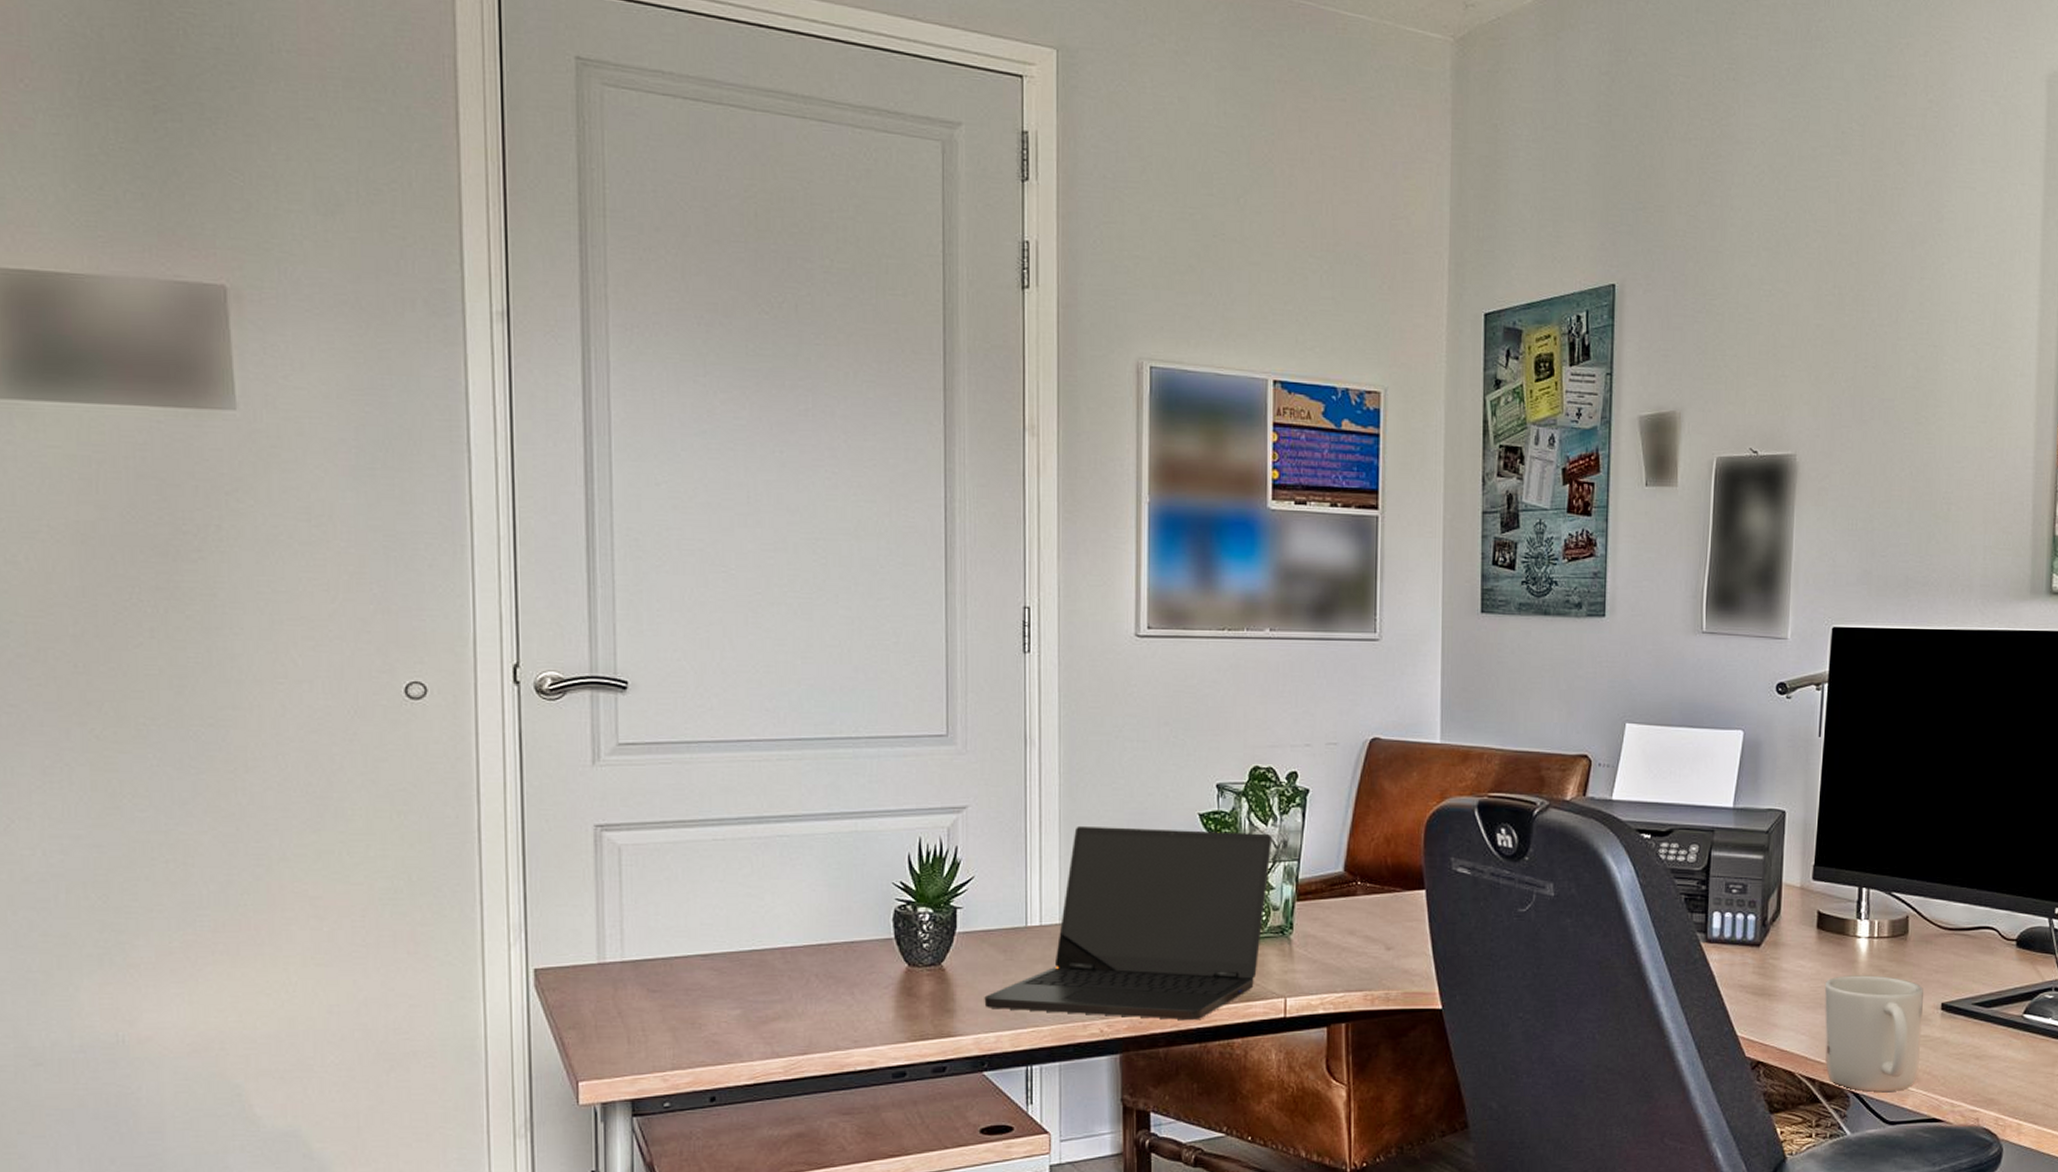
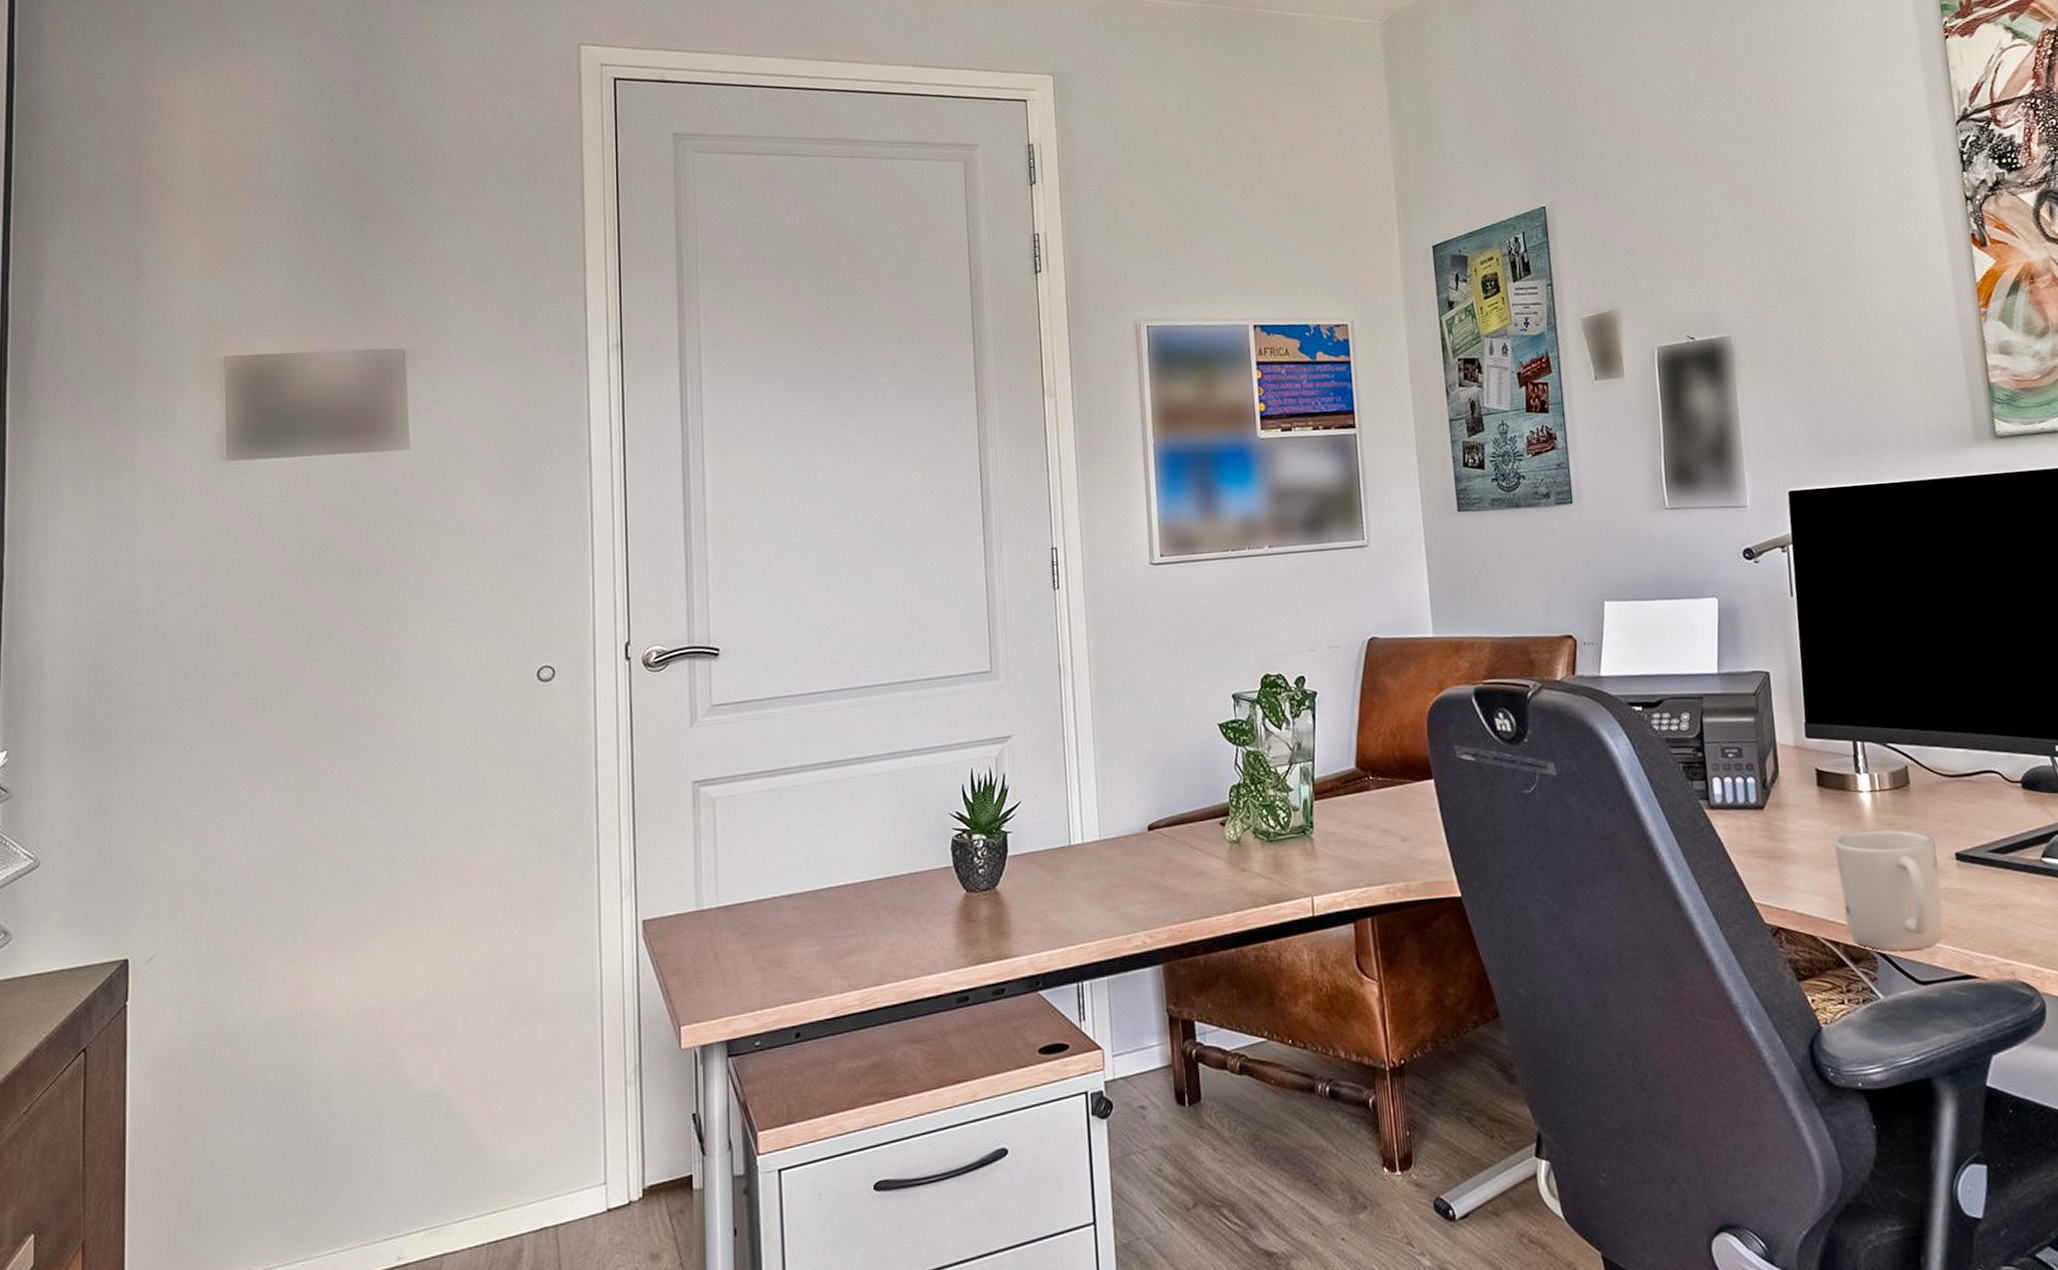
laptop: present [984,825,1273,1021] -> none [1036,737,1288,928]

